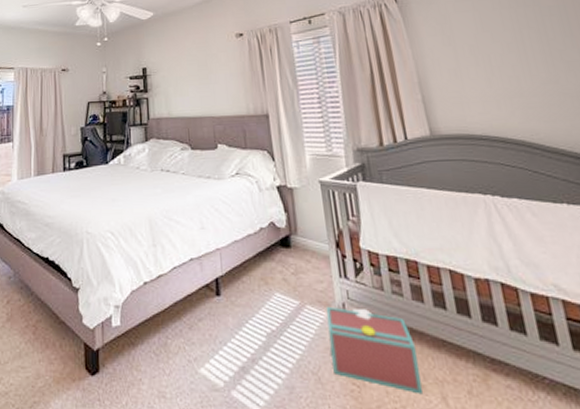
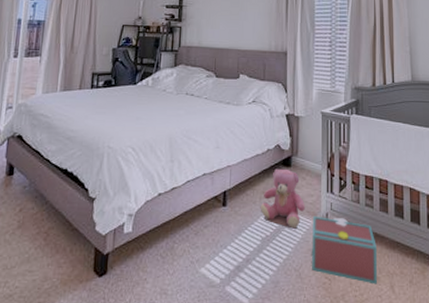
teddy bear: none [259,250,315,322] -> present [260,168,305,229]

